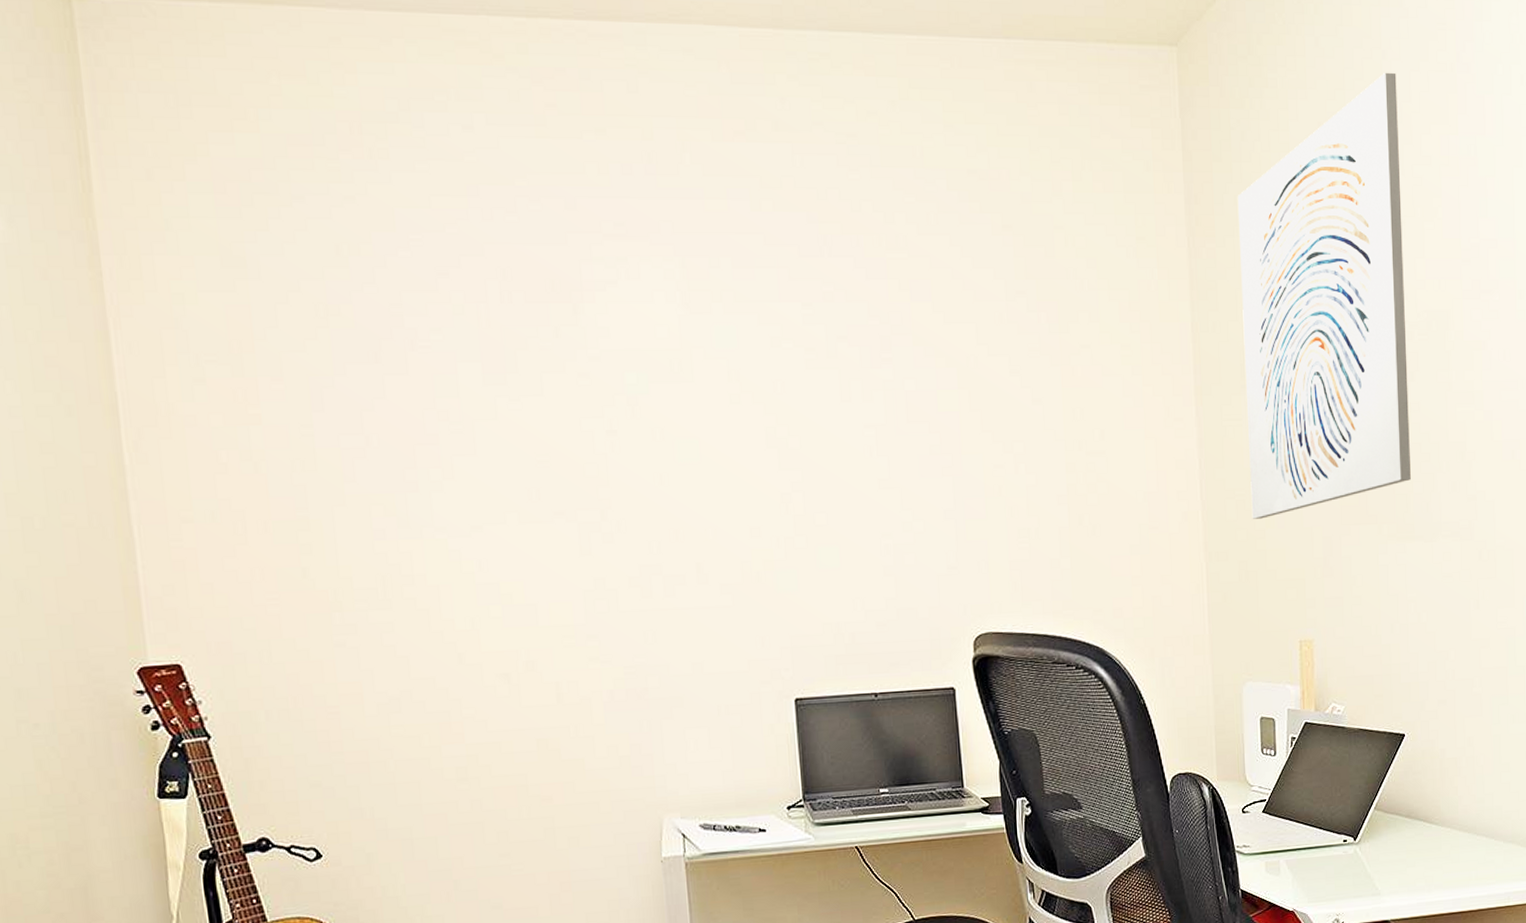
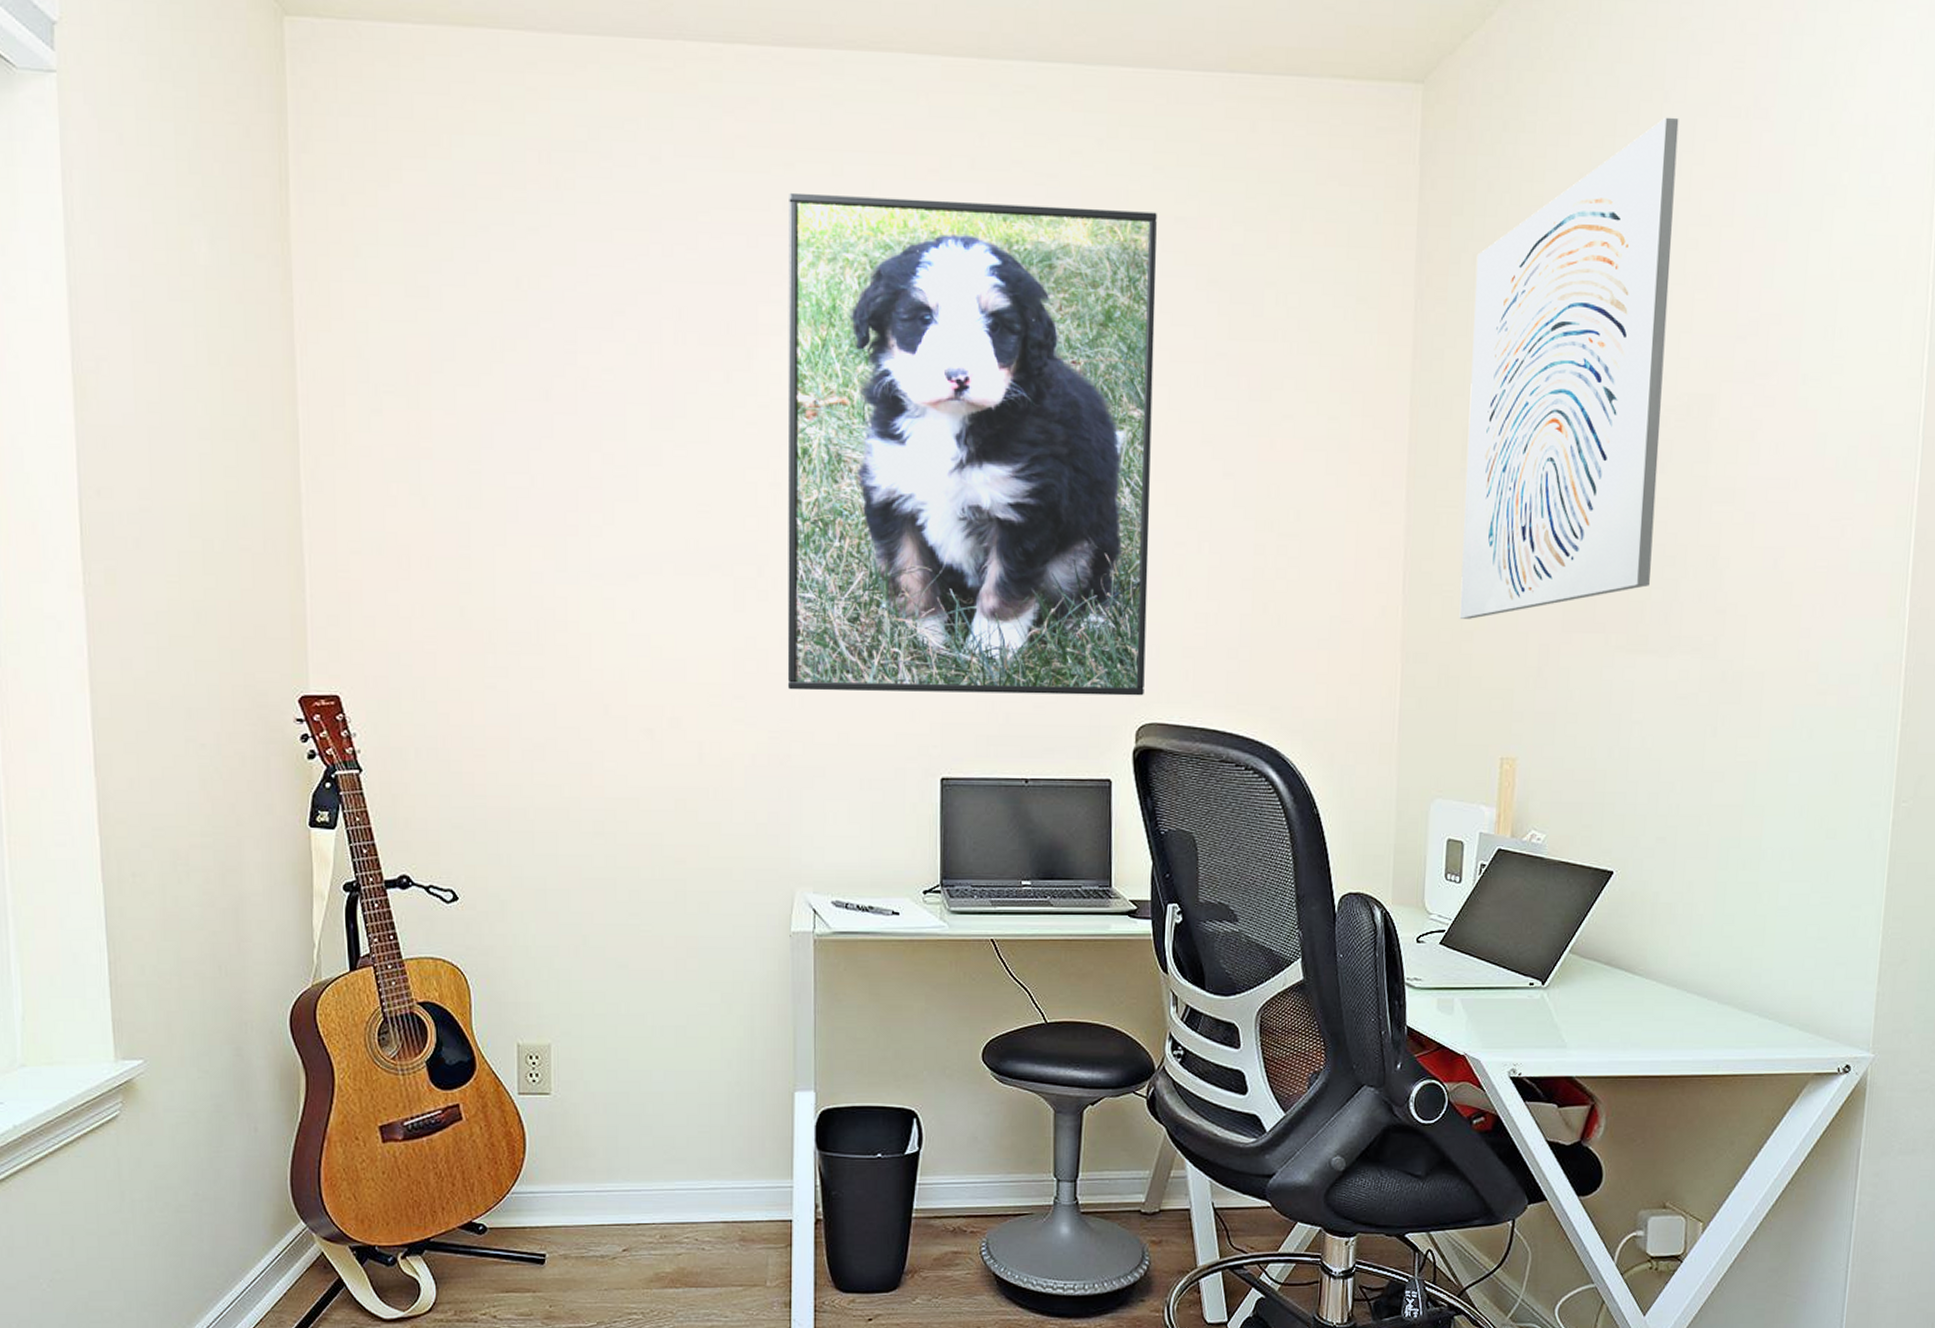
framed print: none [602,156,978,626] -> present [787,192,1157,696]

